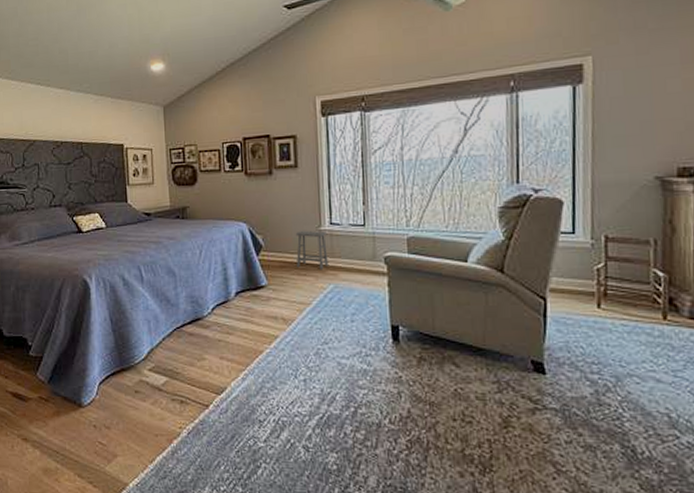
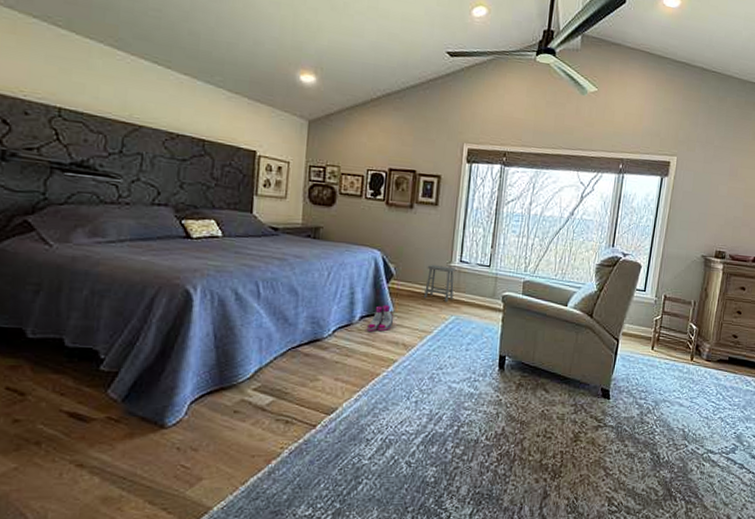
boots: none [244,278,270,307] -> present [367,304,394,332]

